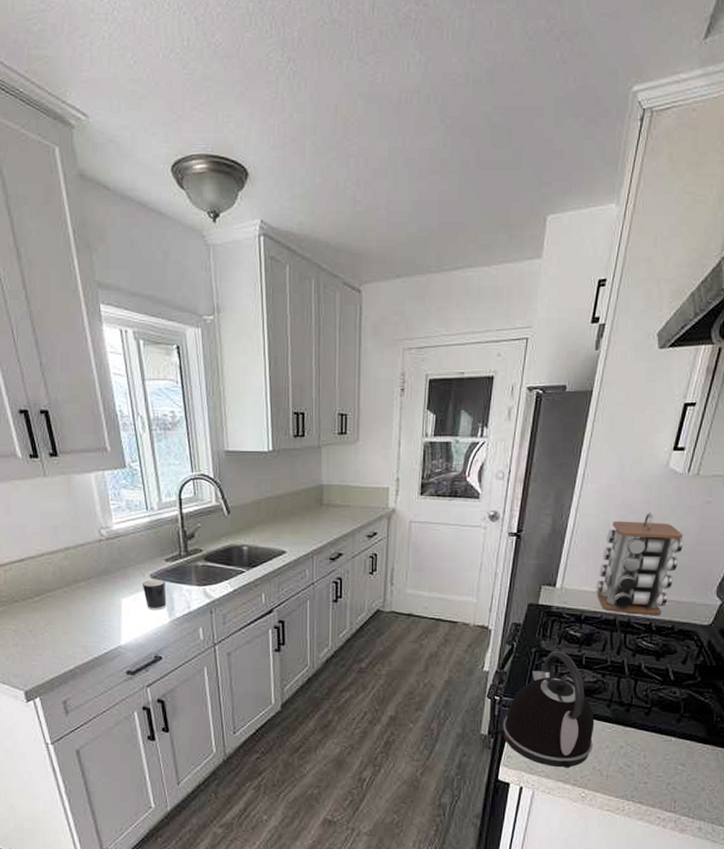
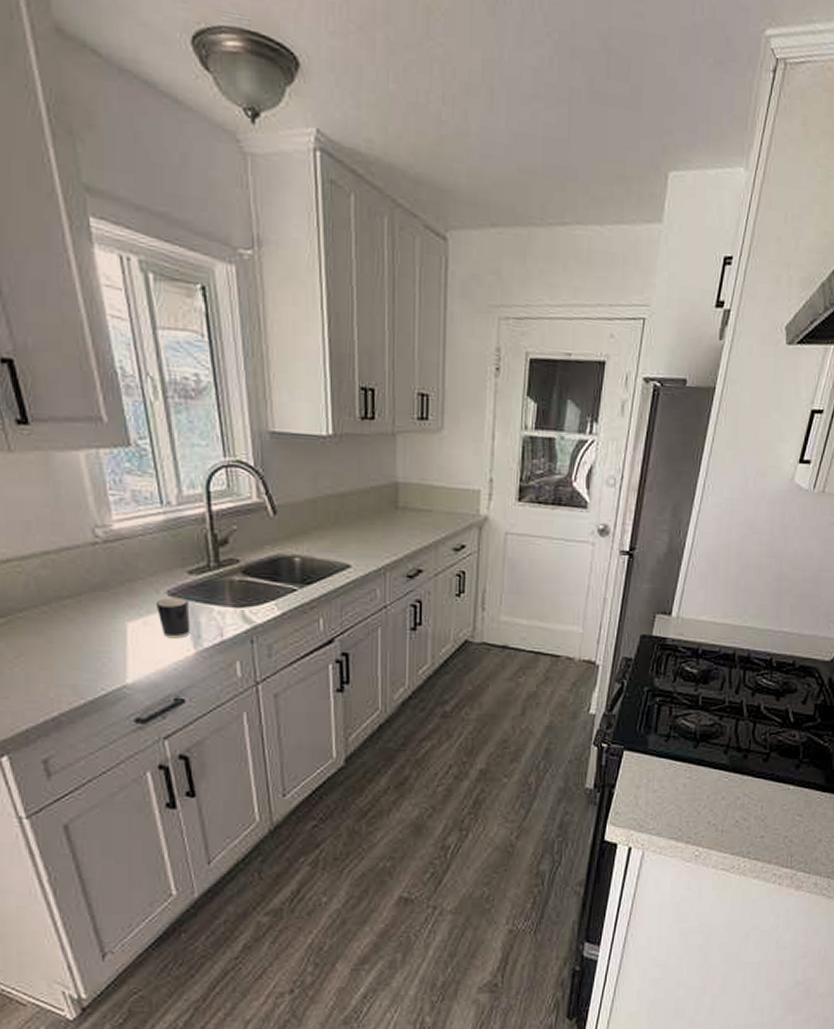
kettle: present [502,650,595,769] -> none [610,689,711,825]
spice rack: present [595,512,683,616] -> none [714,532,807,651]

